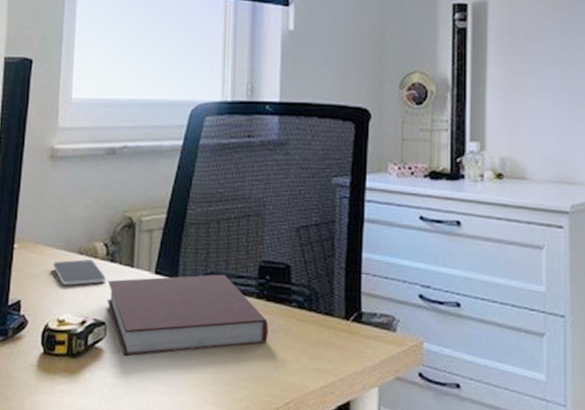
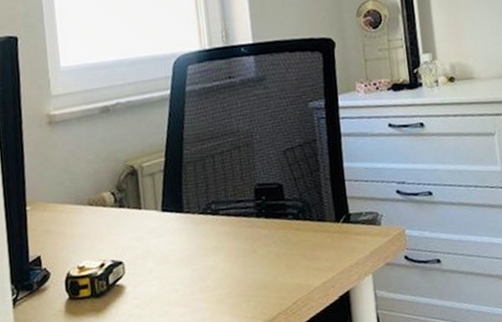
smartphone: present [52,259,107,286] -> none [65,209,118,236]
notebook: present [107,274,268,357] -> none [119,201,271,288]

